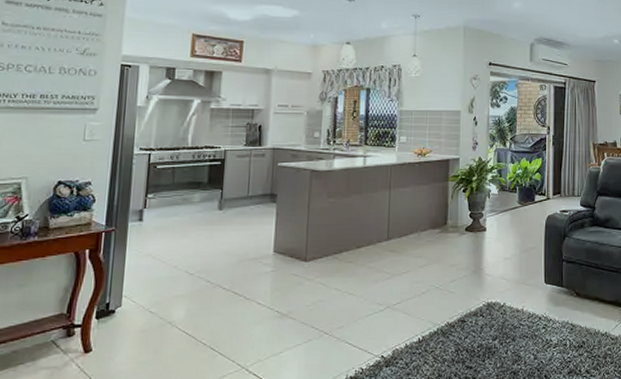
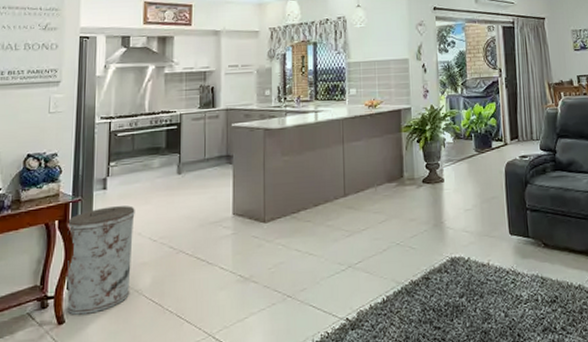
trash can: none [94,238,172,344] -> present [67,205,135,315]

